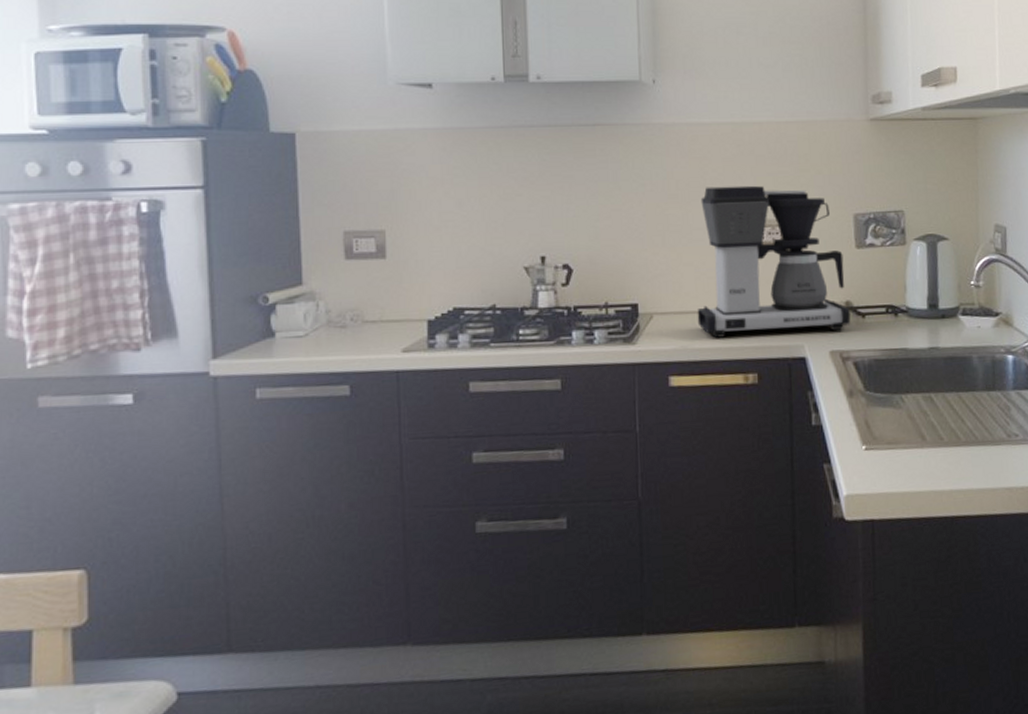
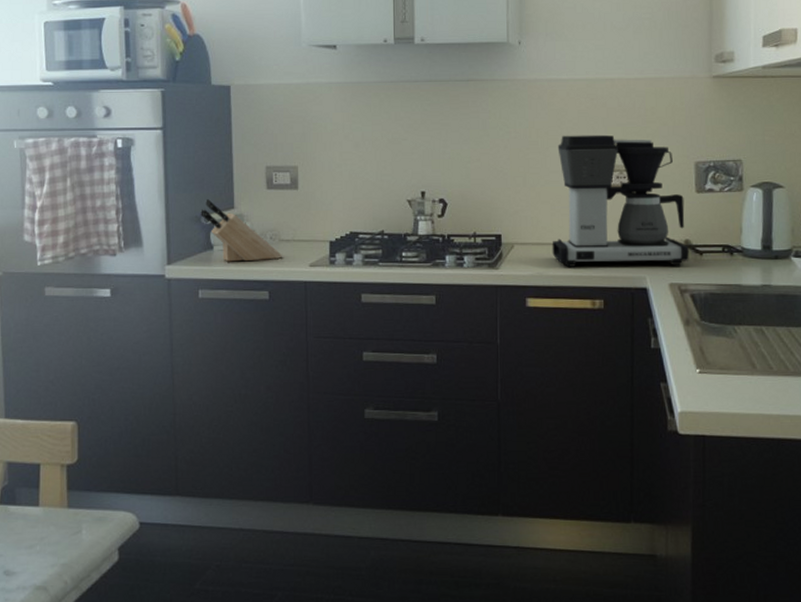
knife block: none [257,274,367,352] -> present [200,199,282,262]

